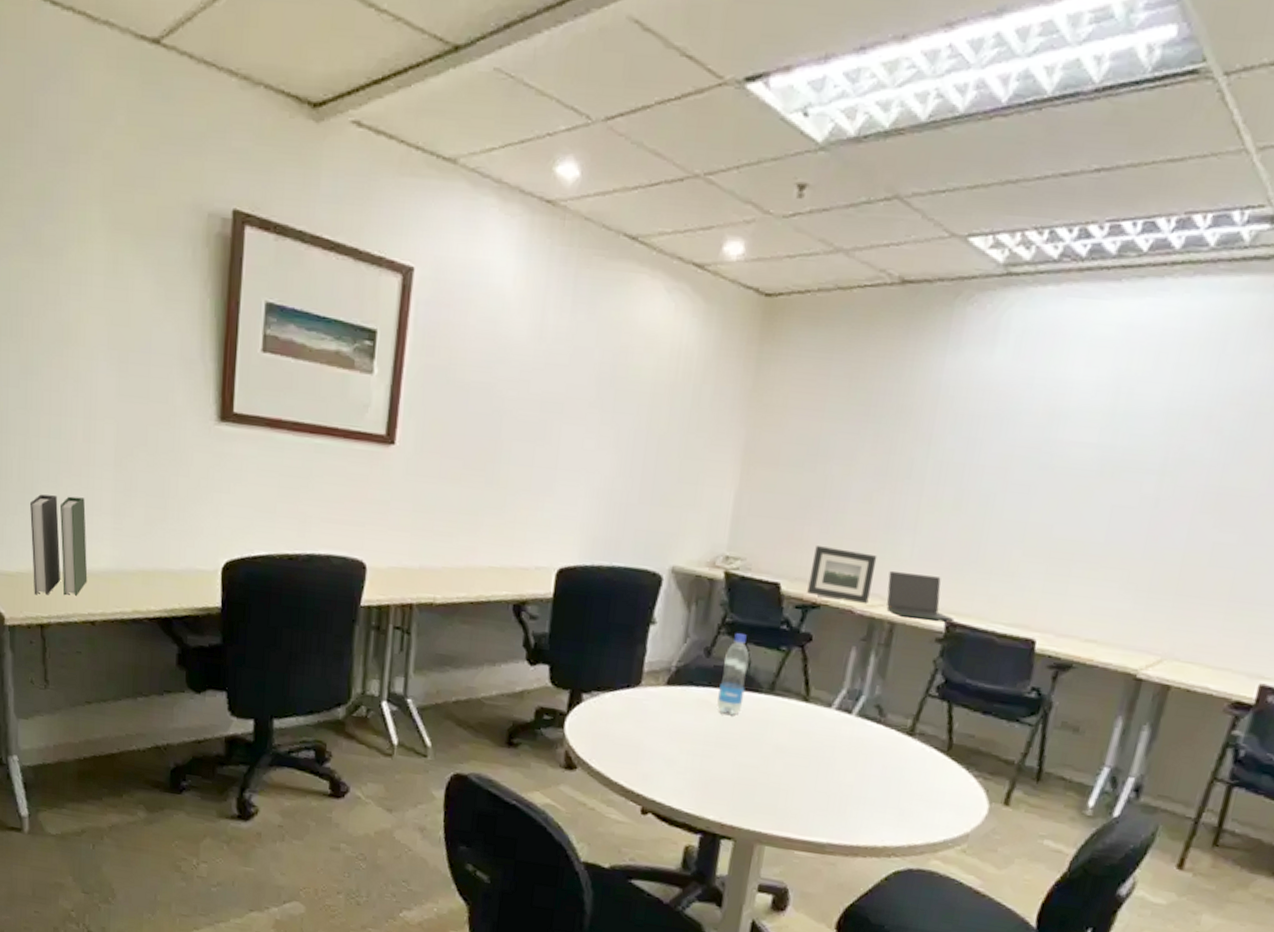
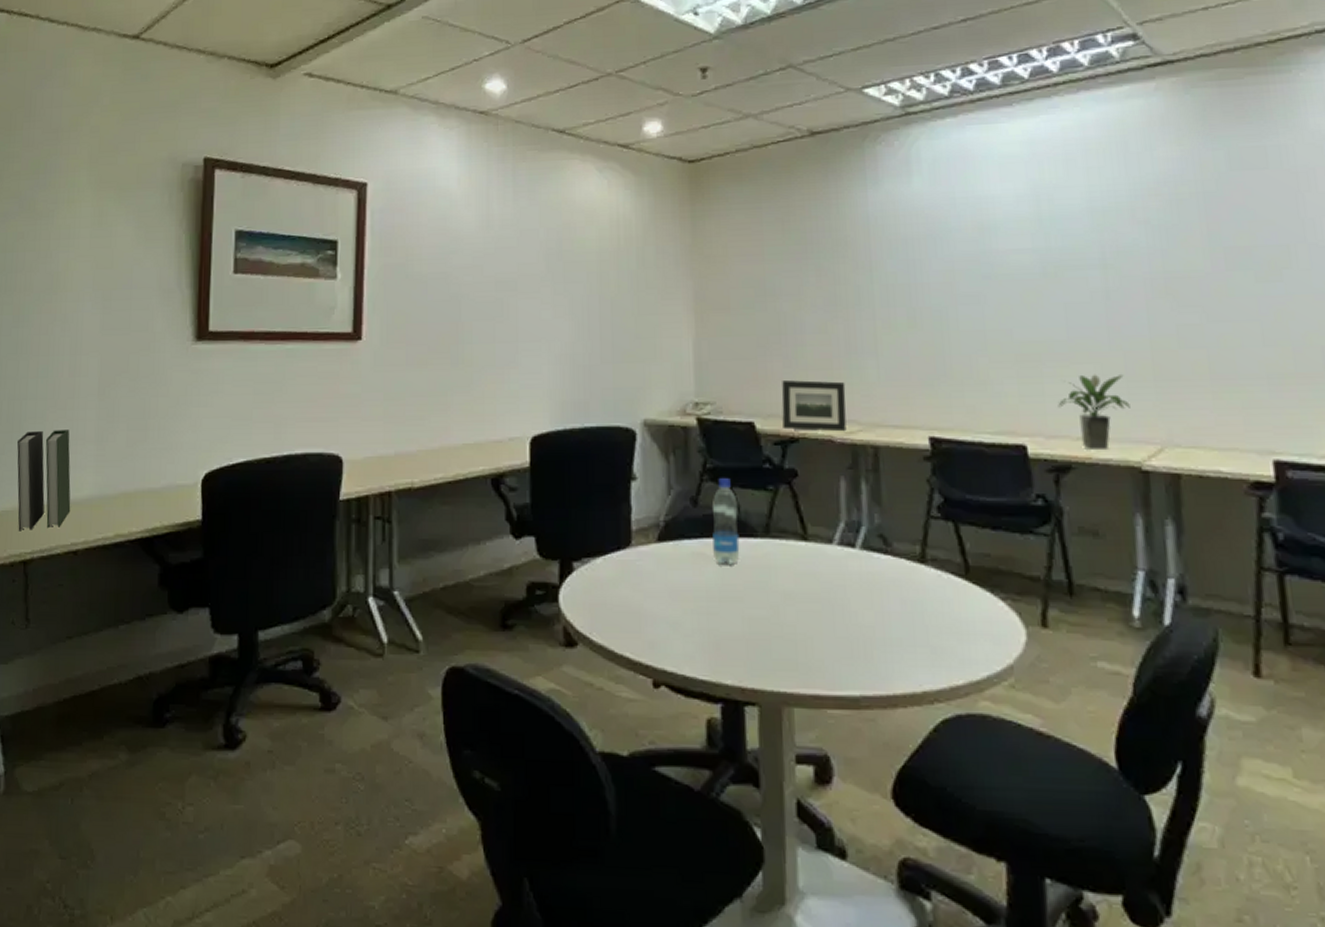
laptop: present [886,571,955,622] -> none [860,395,938,439]
potted plant: none [1076,580,1147,654] -> present [1058,374,1130,449]

